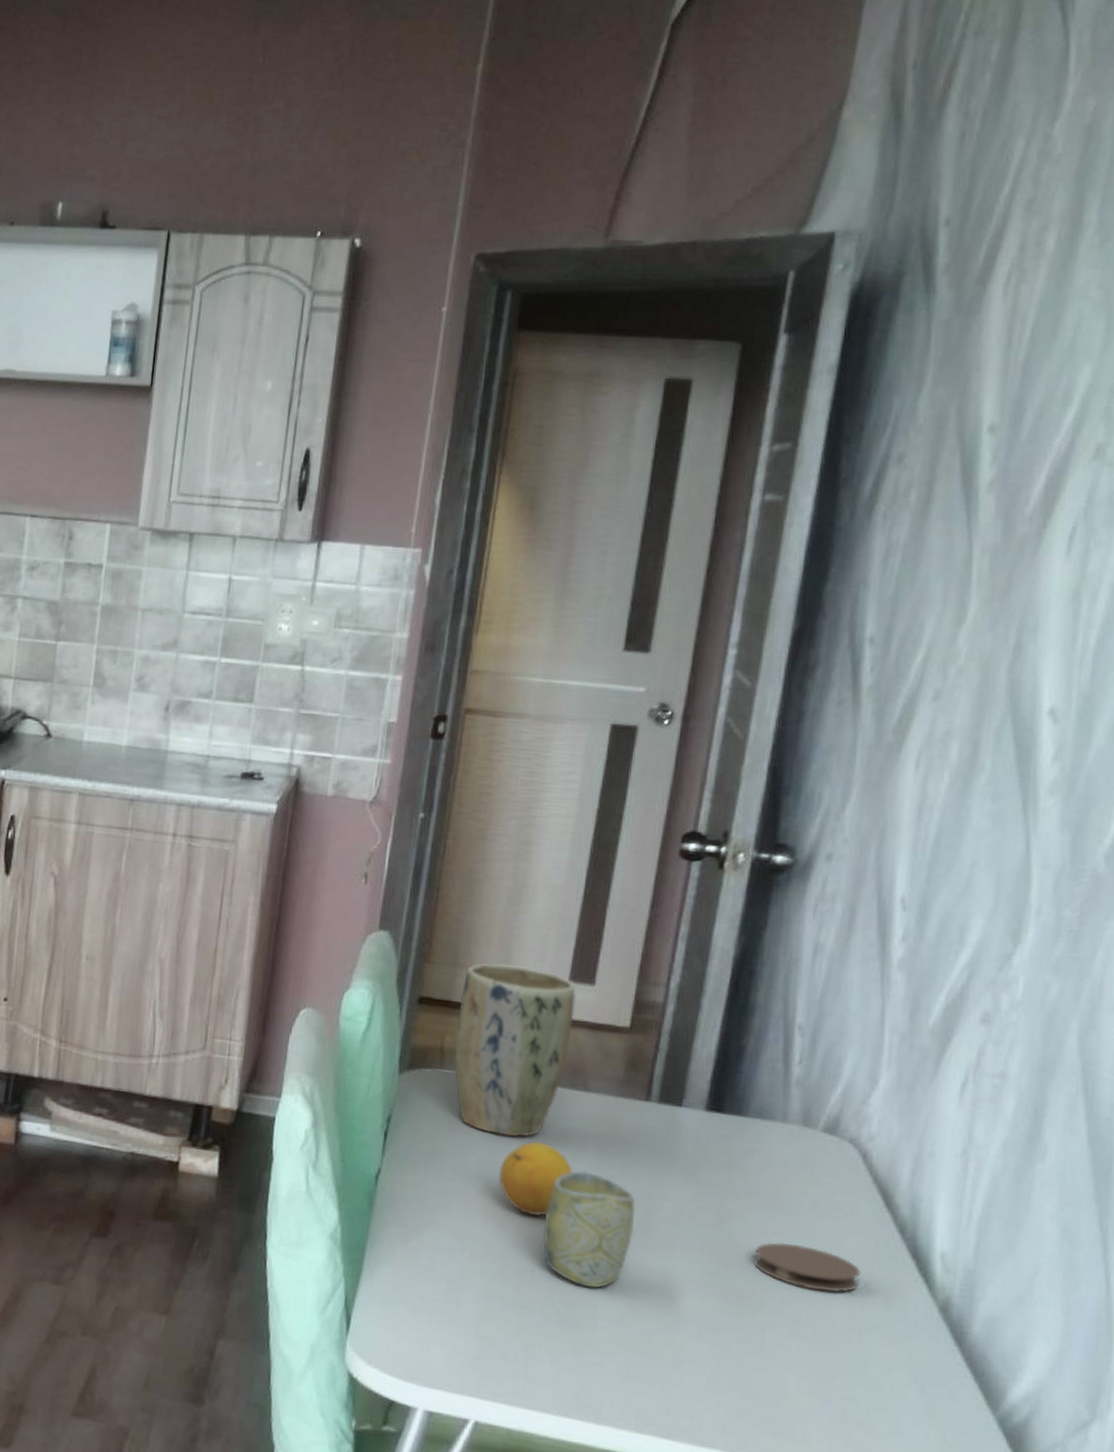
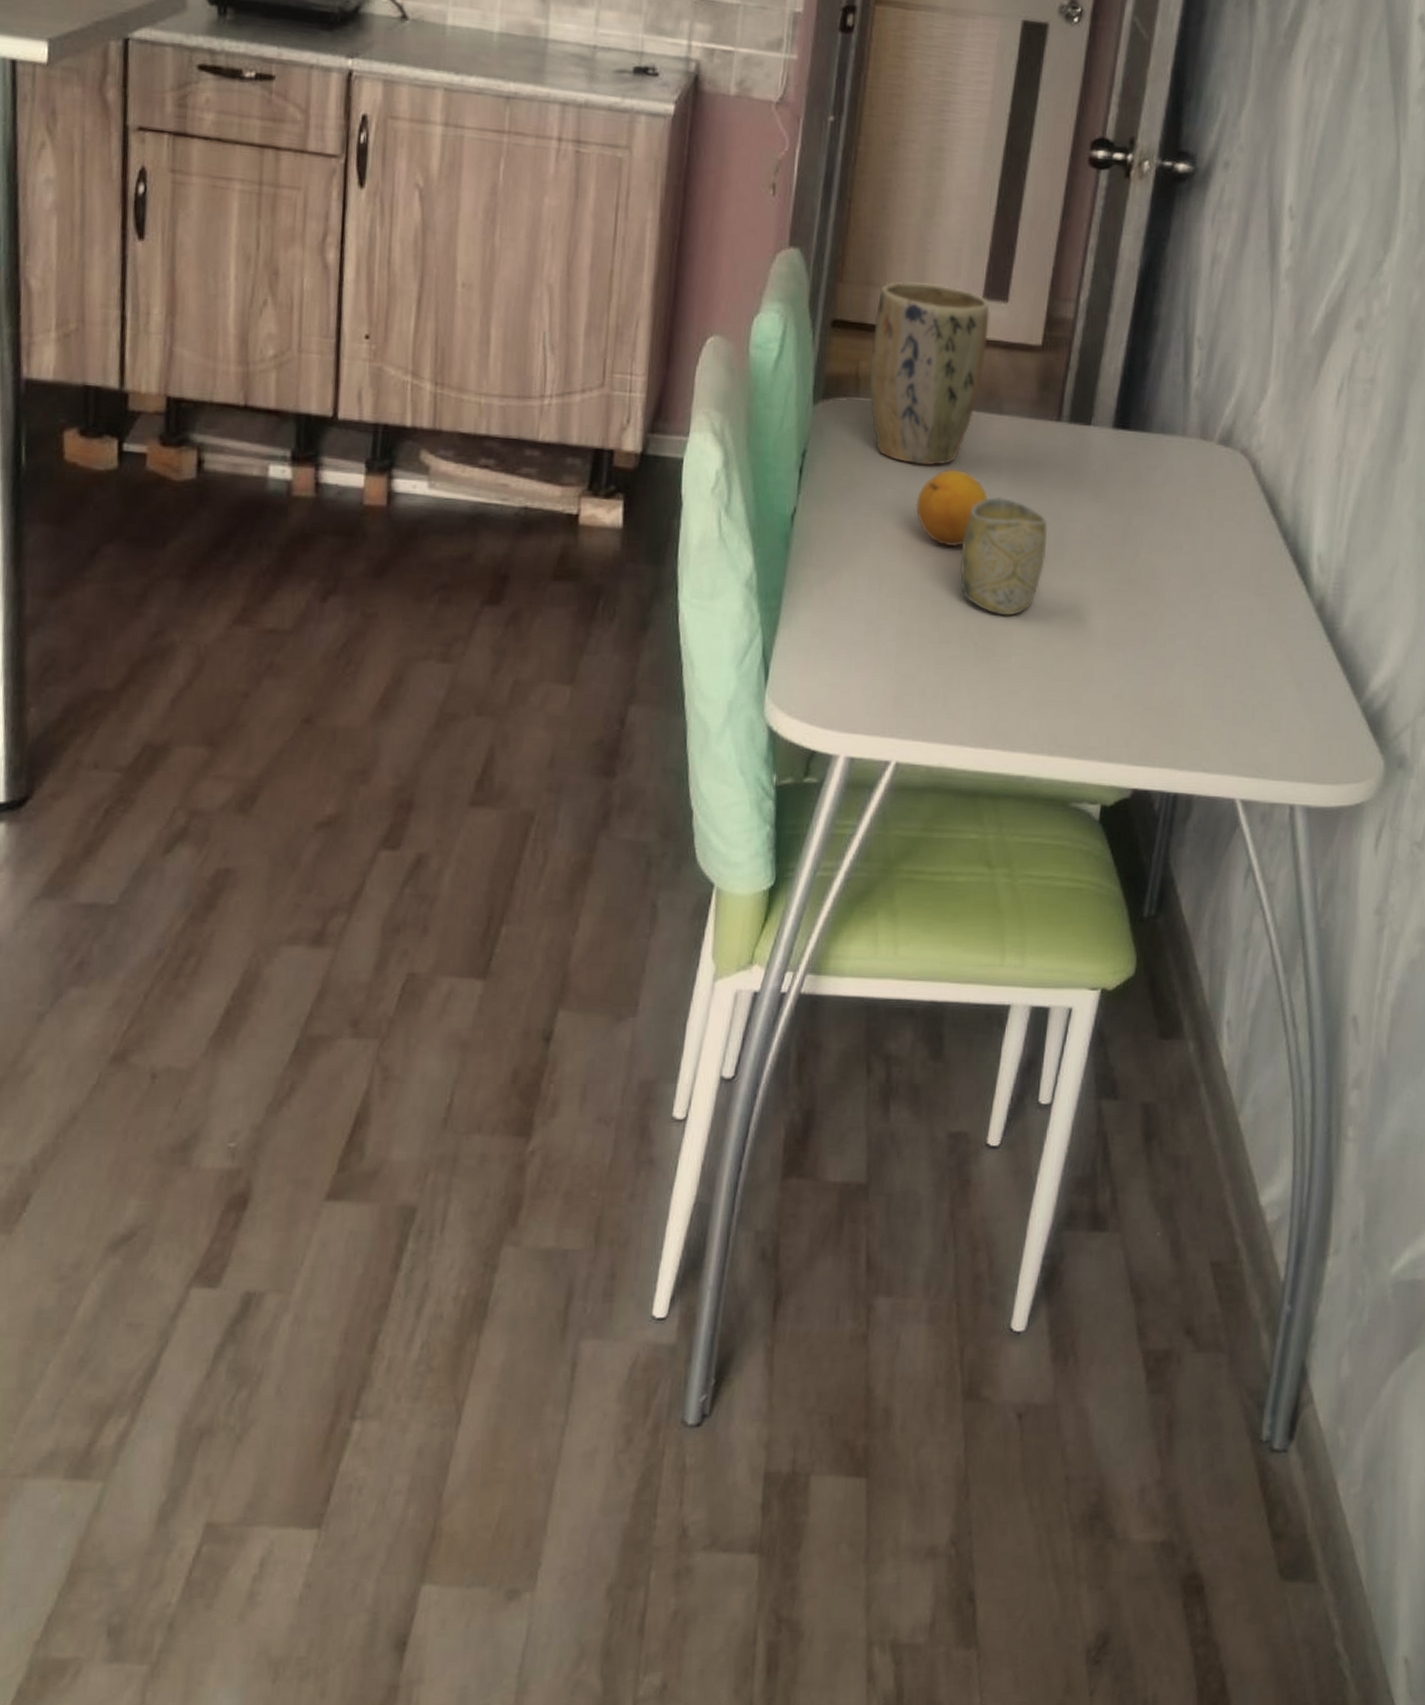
coaster: present [753,1242,861,1293] -> none [1155,555,1249,601]

